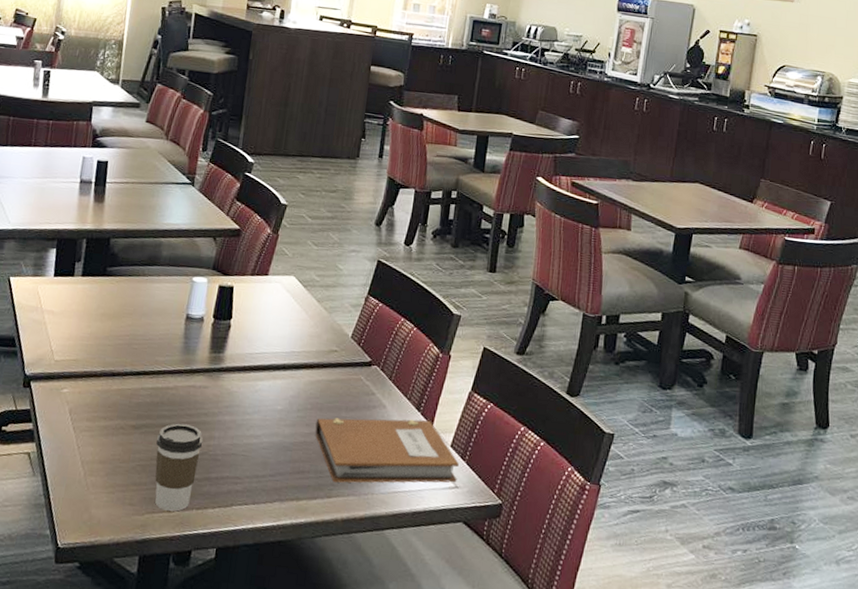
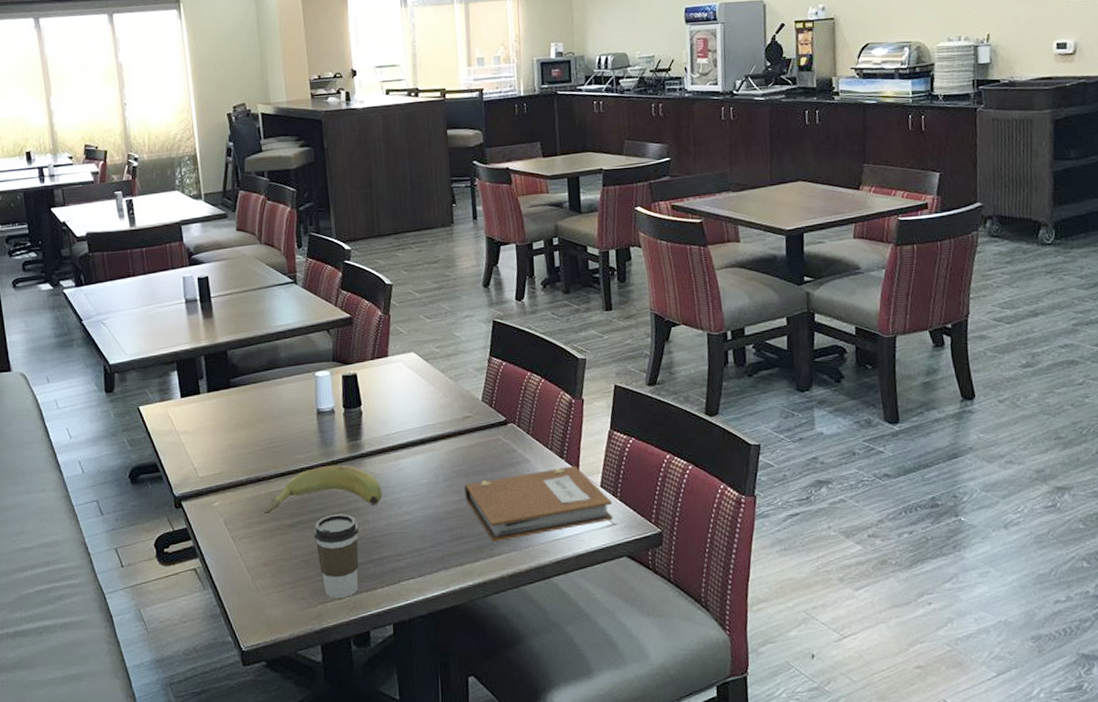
banana: none [111,372,235,422] -> present [264,465,383,514]

